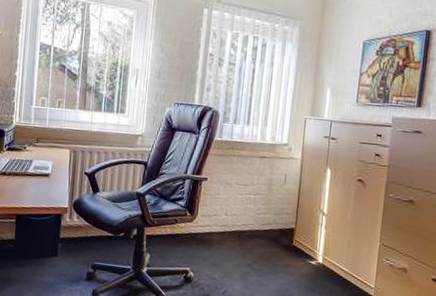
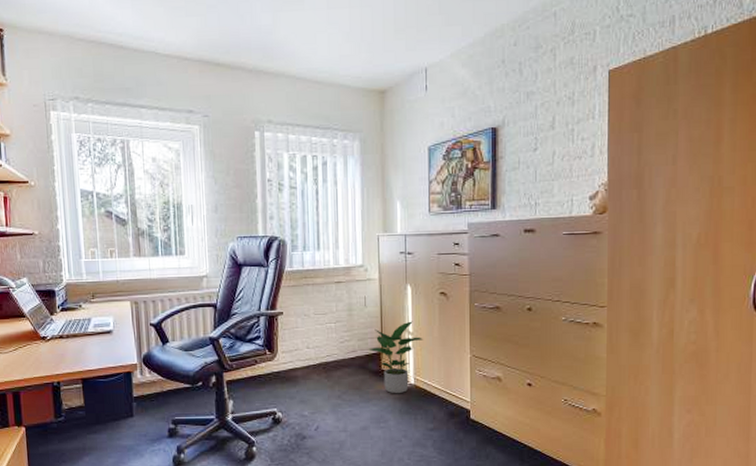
potted plant: none [283,202,337,271] -> present [368,321,424,394]

